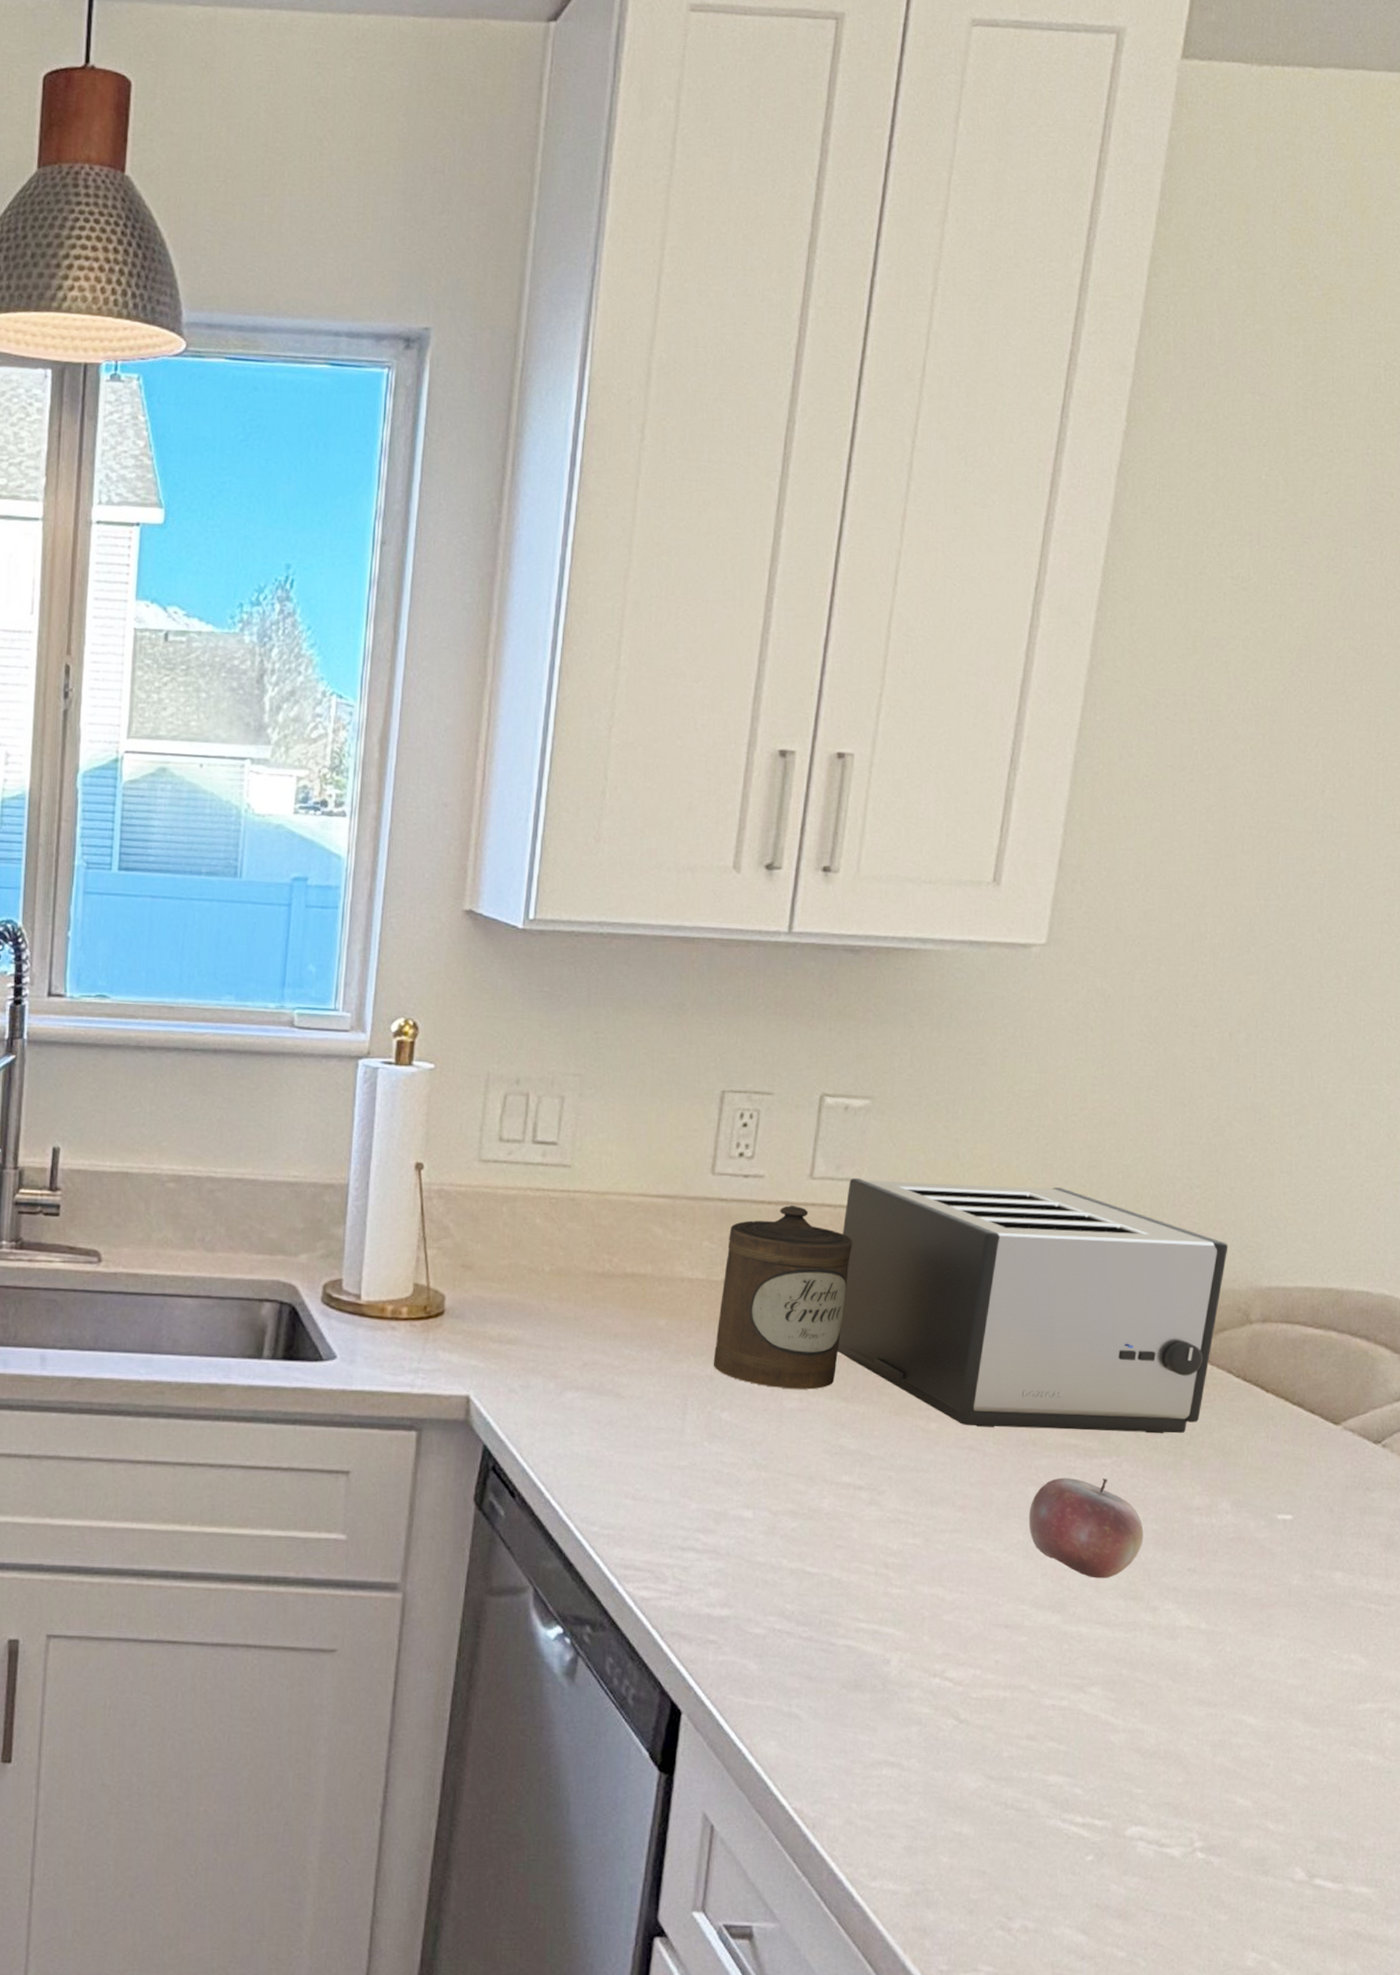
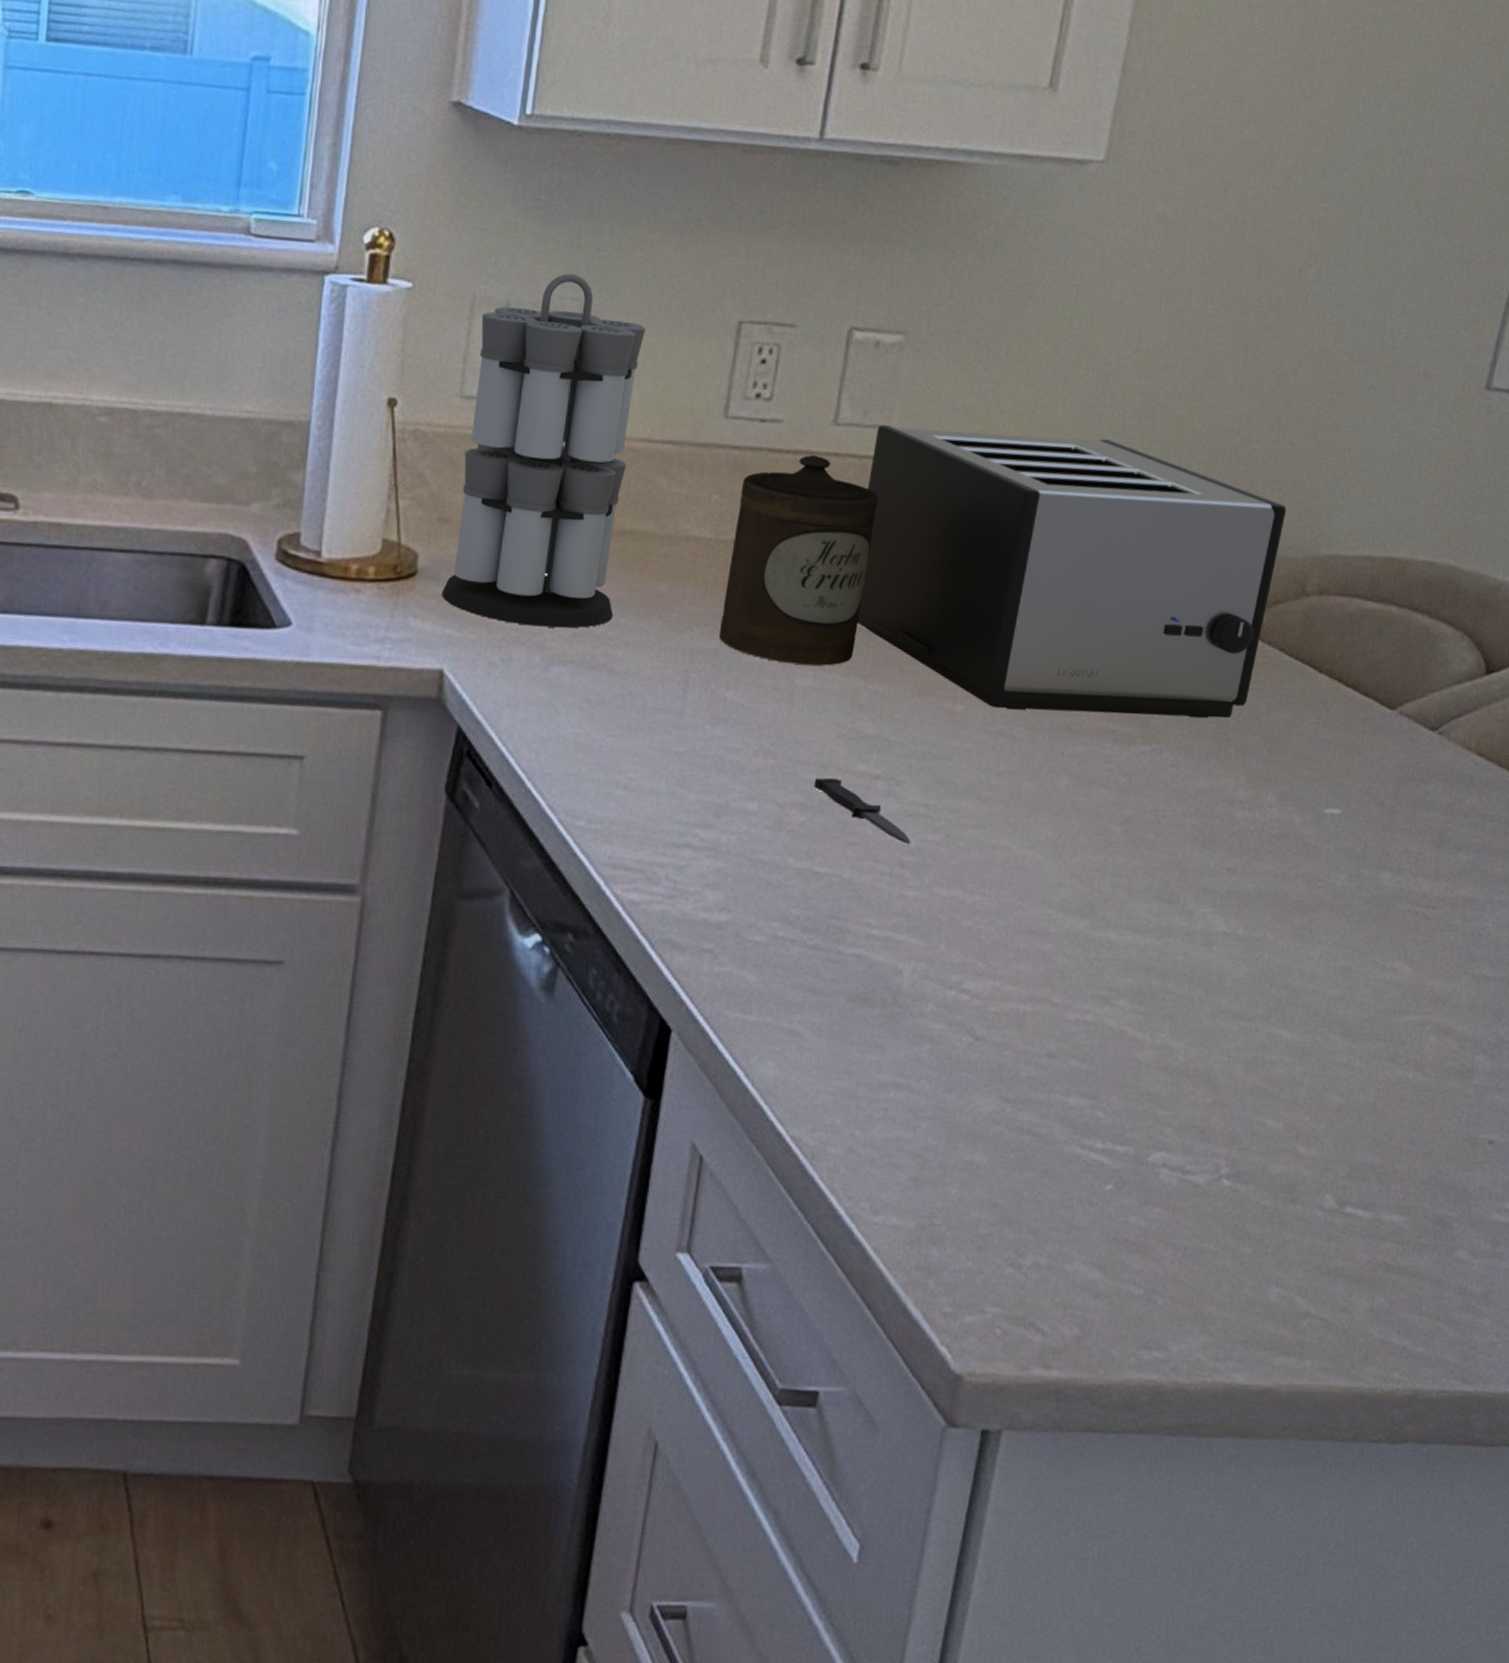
spice rack: none [467,1052,640,1359] -> present [442,273,646,628]
knife: none [803,1488,894,1548] -> present [814,777,911,845]
apple: present [1028,1477,1144,1579] -> none [1058,766,1182,880]

